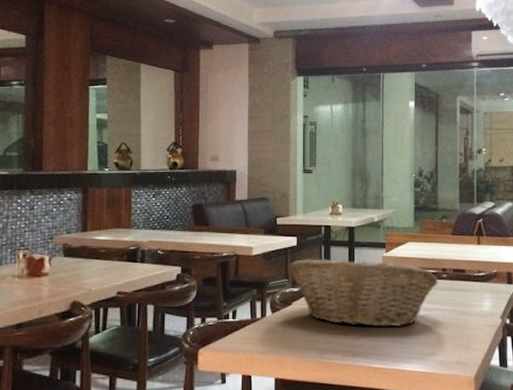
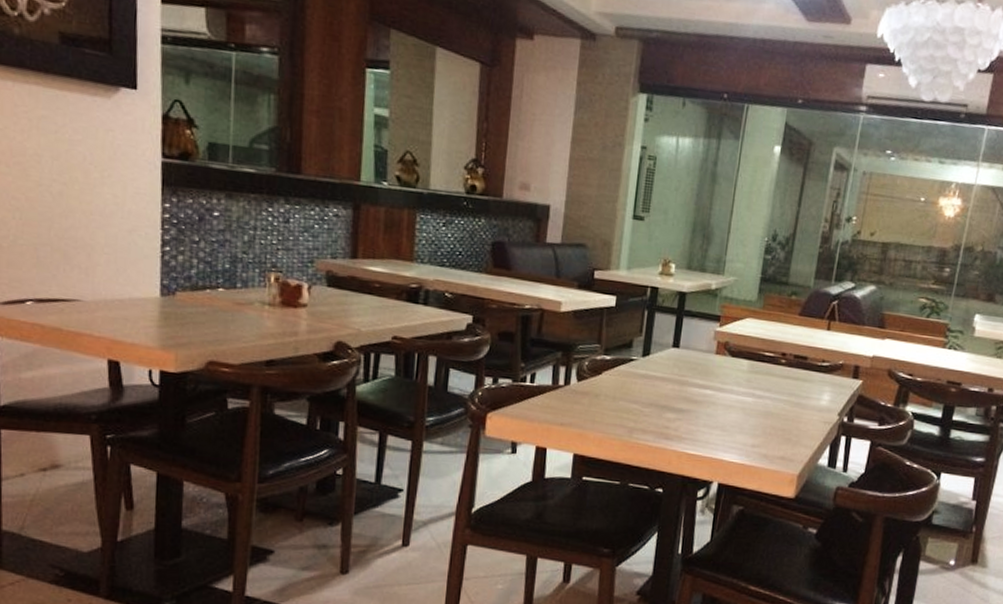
fruit basket: present [287,258,438,328] -> none [601,322,775,412]

